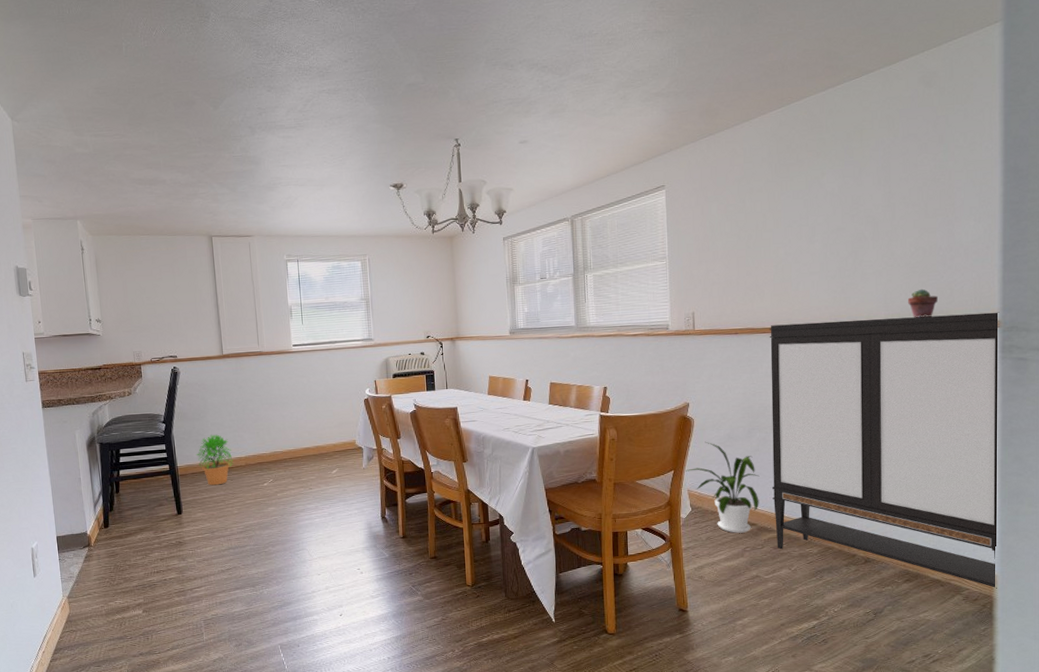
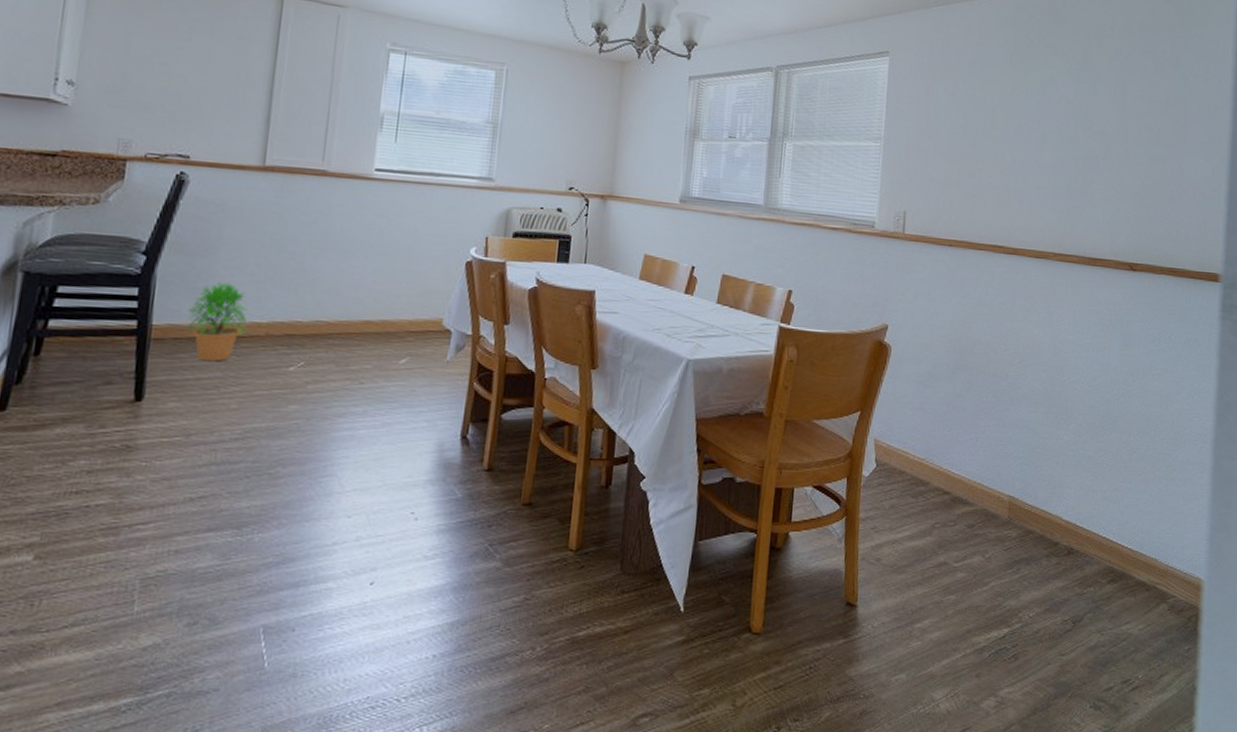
house plant: present [686,441,760,533] -> none [875,377,960,503]
storage cabinet: present [769,312,1000,589] -> none [971,242,1222,598]
potted succulent: present [908,288,938,318] -> none [1134,225,1164,260]

